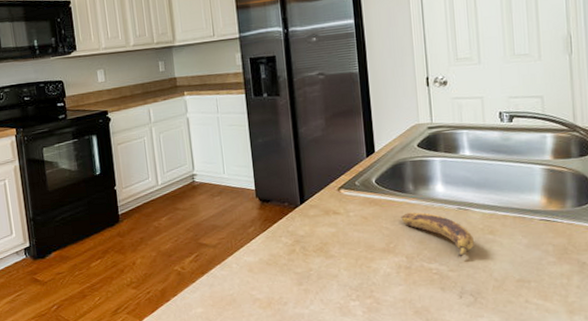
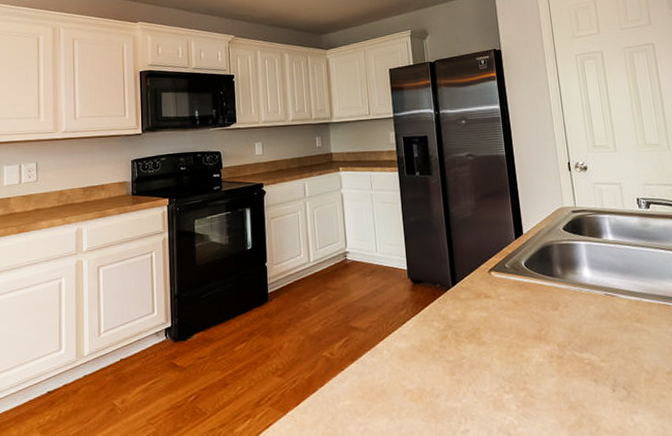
banana: present [401,212,474,257] -> none [551,297,623,347]

